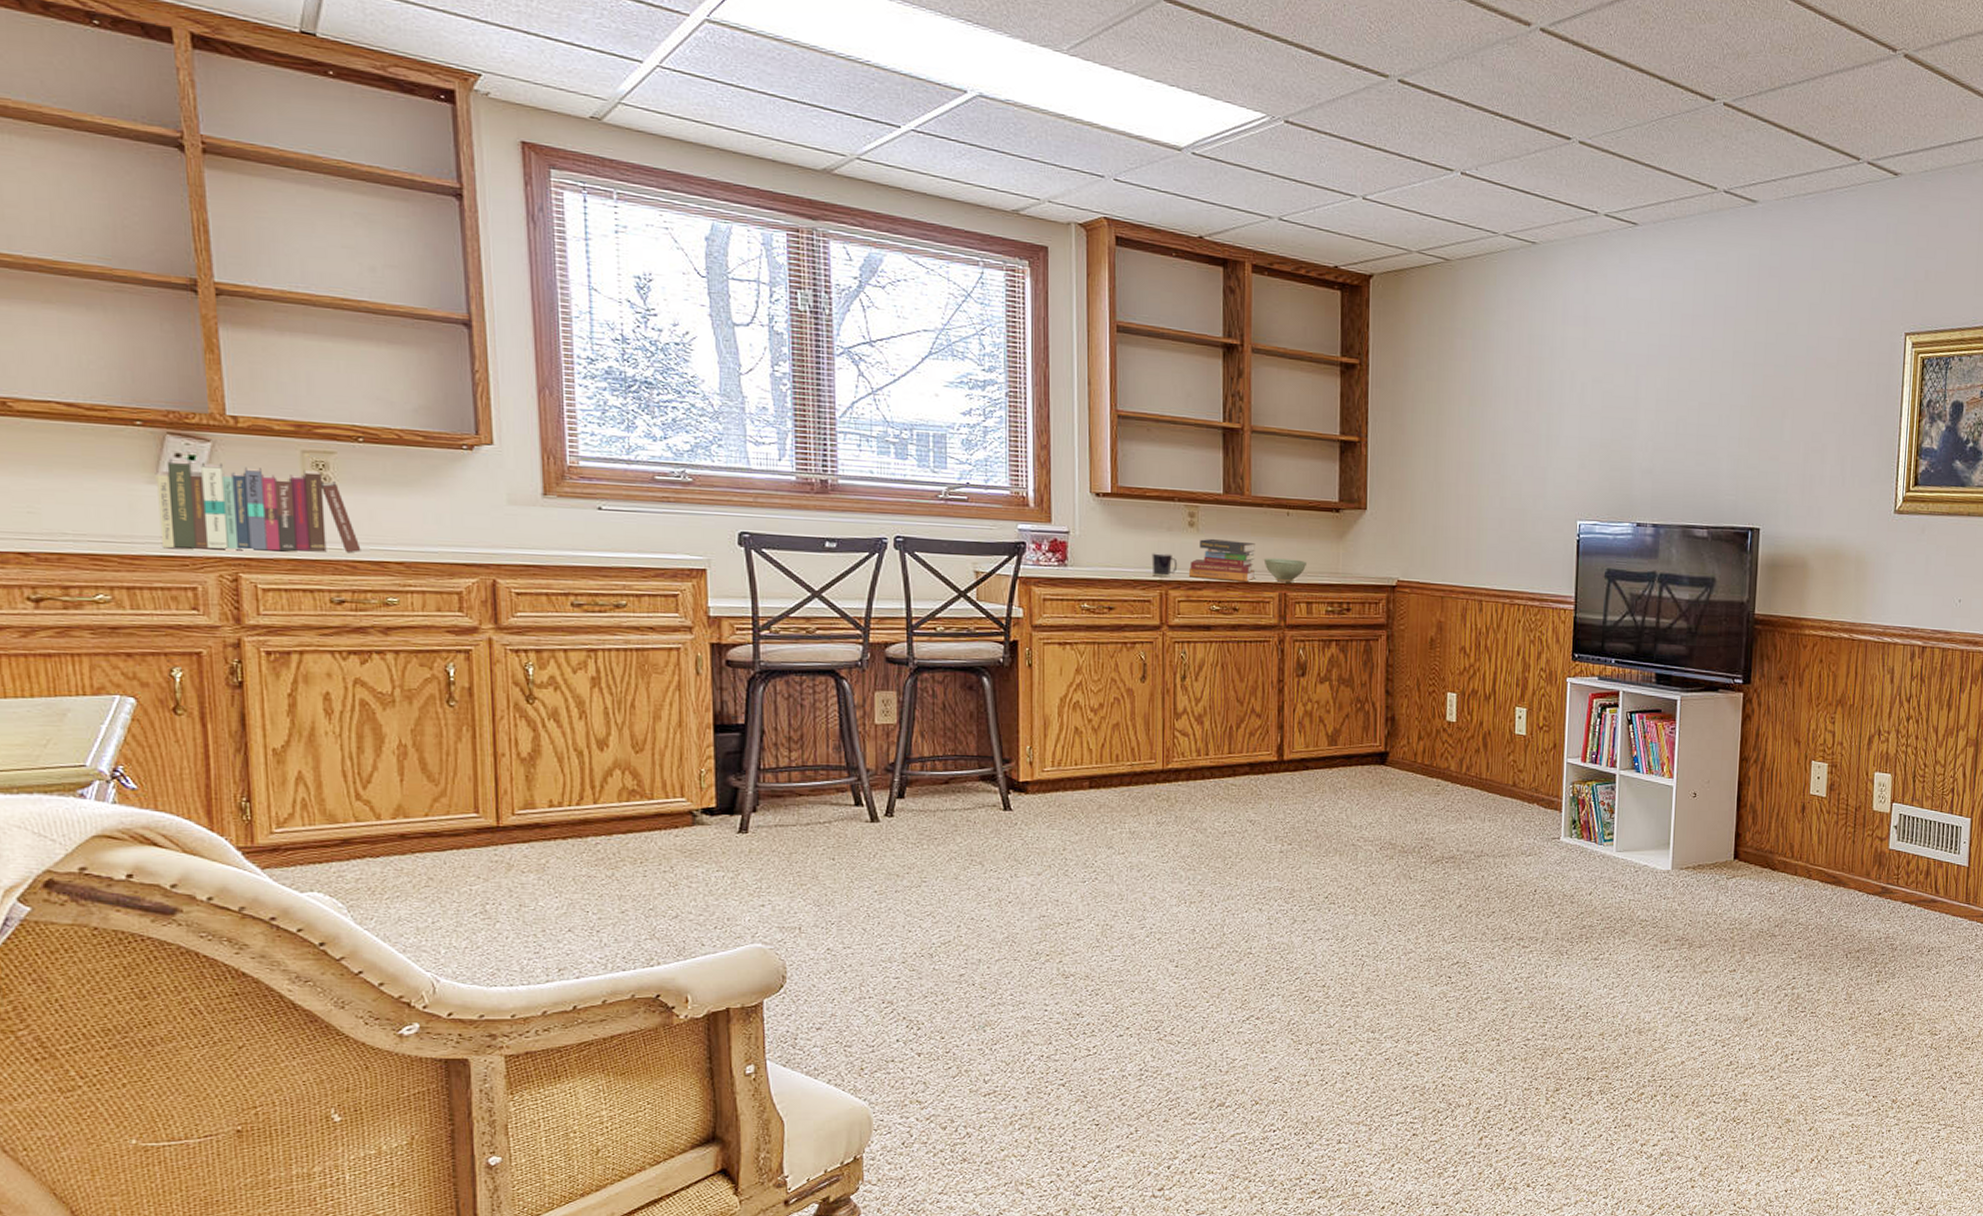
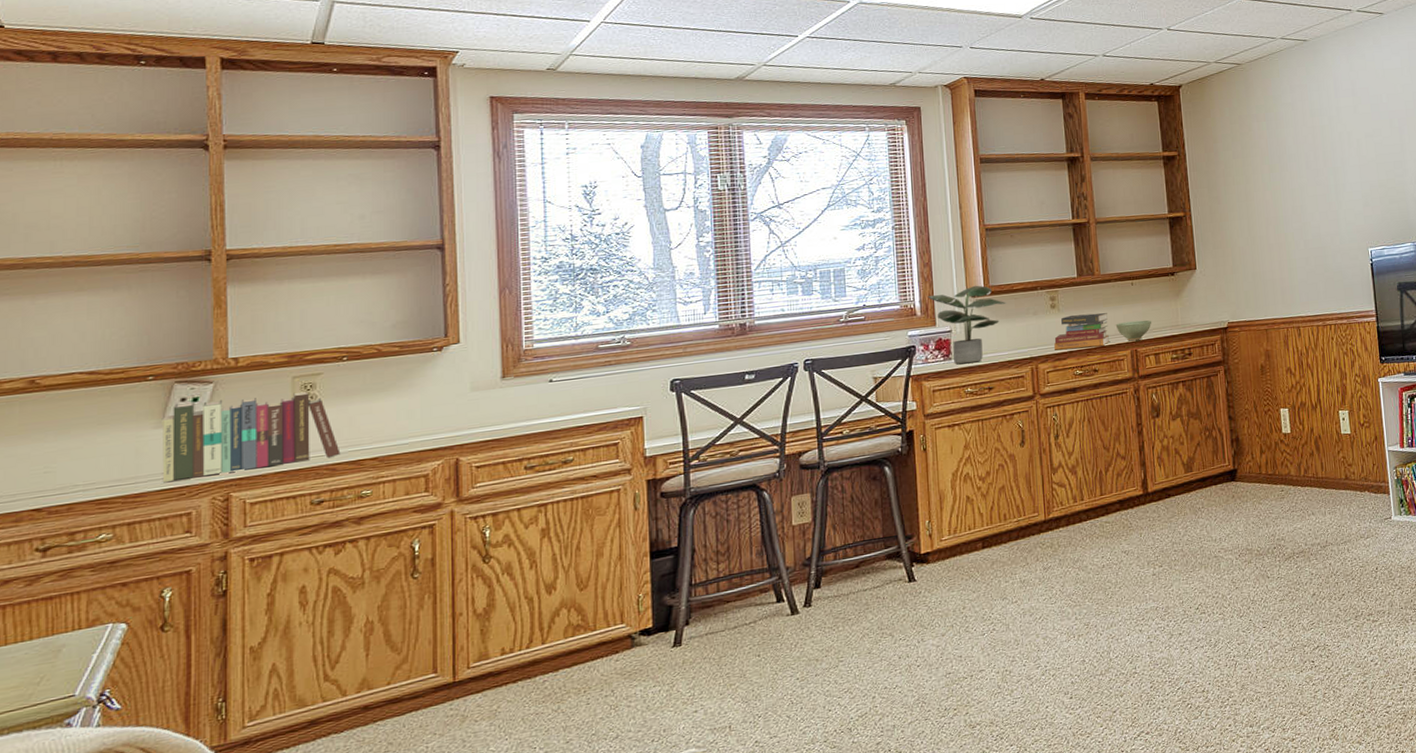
potted plant: none [1043,482,1137,575] -> present [927,285,1007,365]
mug: present [1151,553,1178,577] -> none [1022,334,1045,355]

